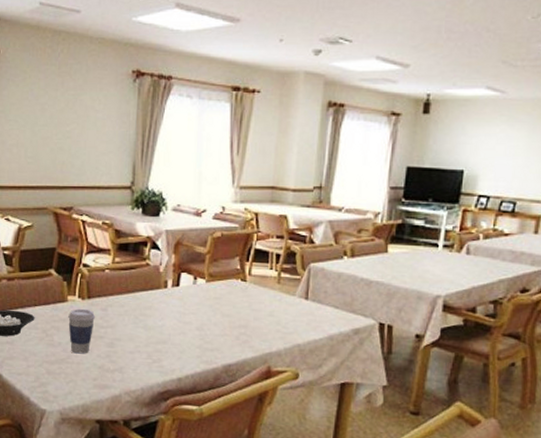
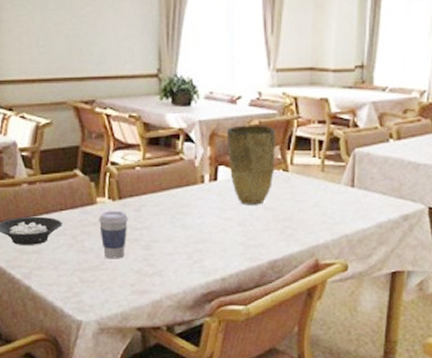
vase: none [190,236,237,311] -> present [226,125,276,205]

